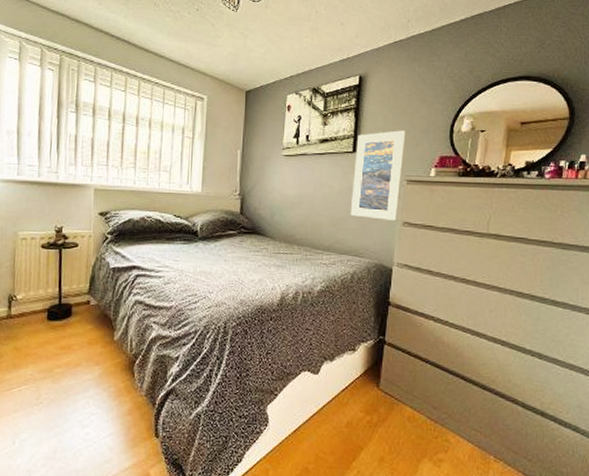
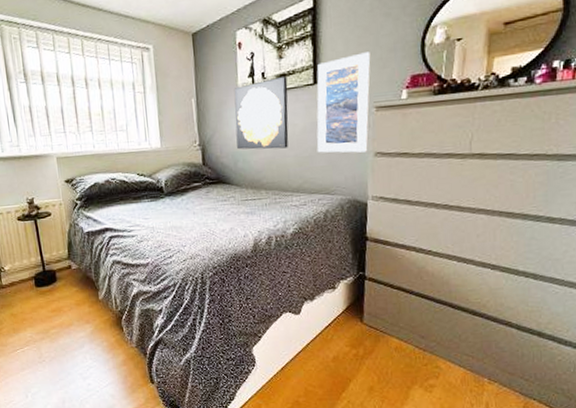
wall art: none [275,141,329,208] -> present [234,75,289,150]

